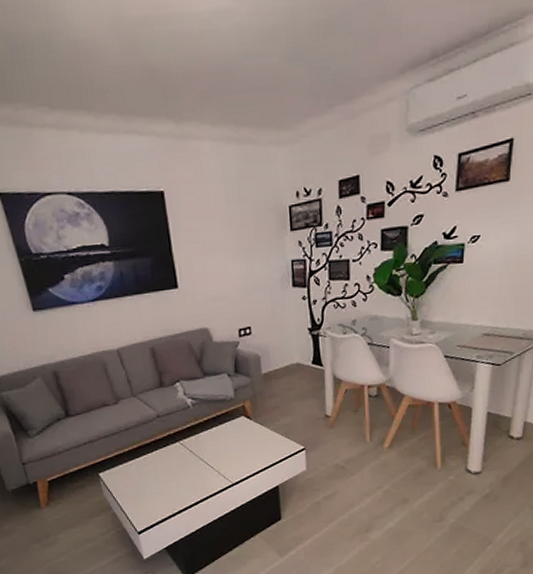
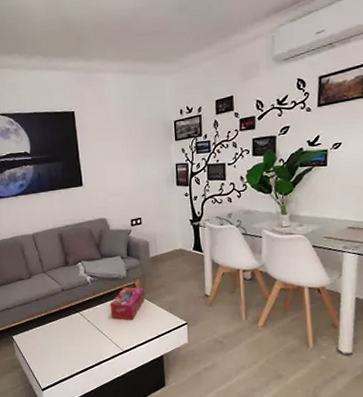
tissue box: none [215,409,257,448] -> present [110,287,145,321]

